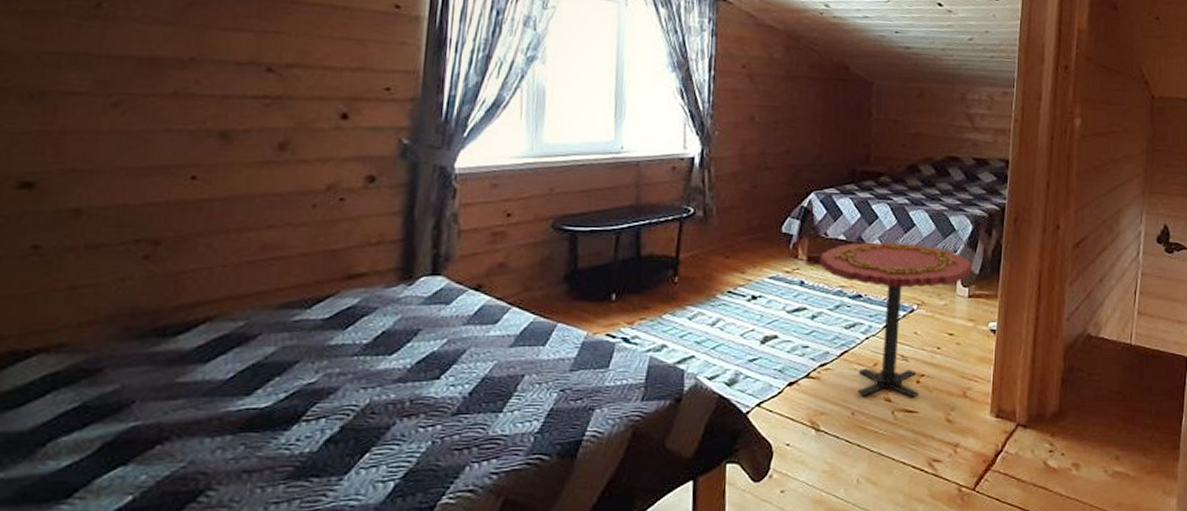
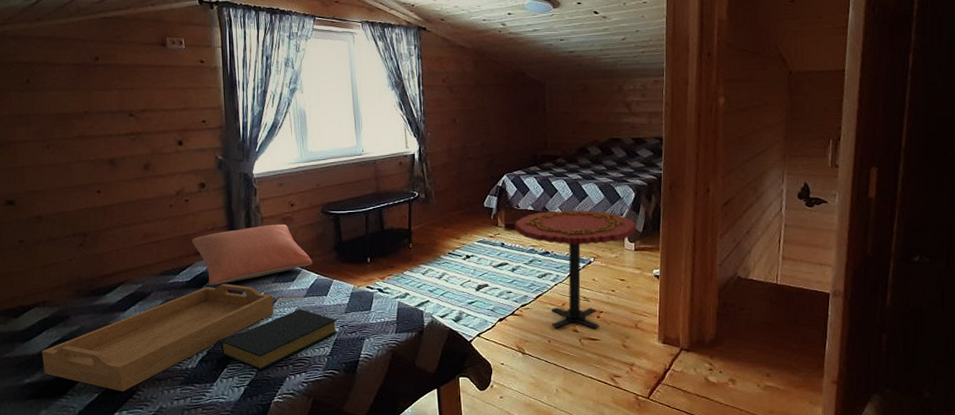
serving tray: none [36,324,461,492] -> present [41,283,274,392]
pillow: none [340,240,529,327] -> present [191,224,313,286]
hardback book: none [364,364,557,456] -> present [220,309,338,371]

